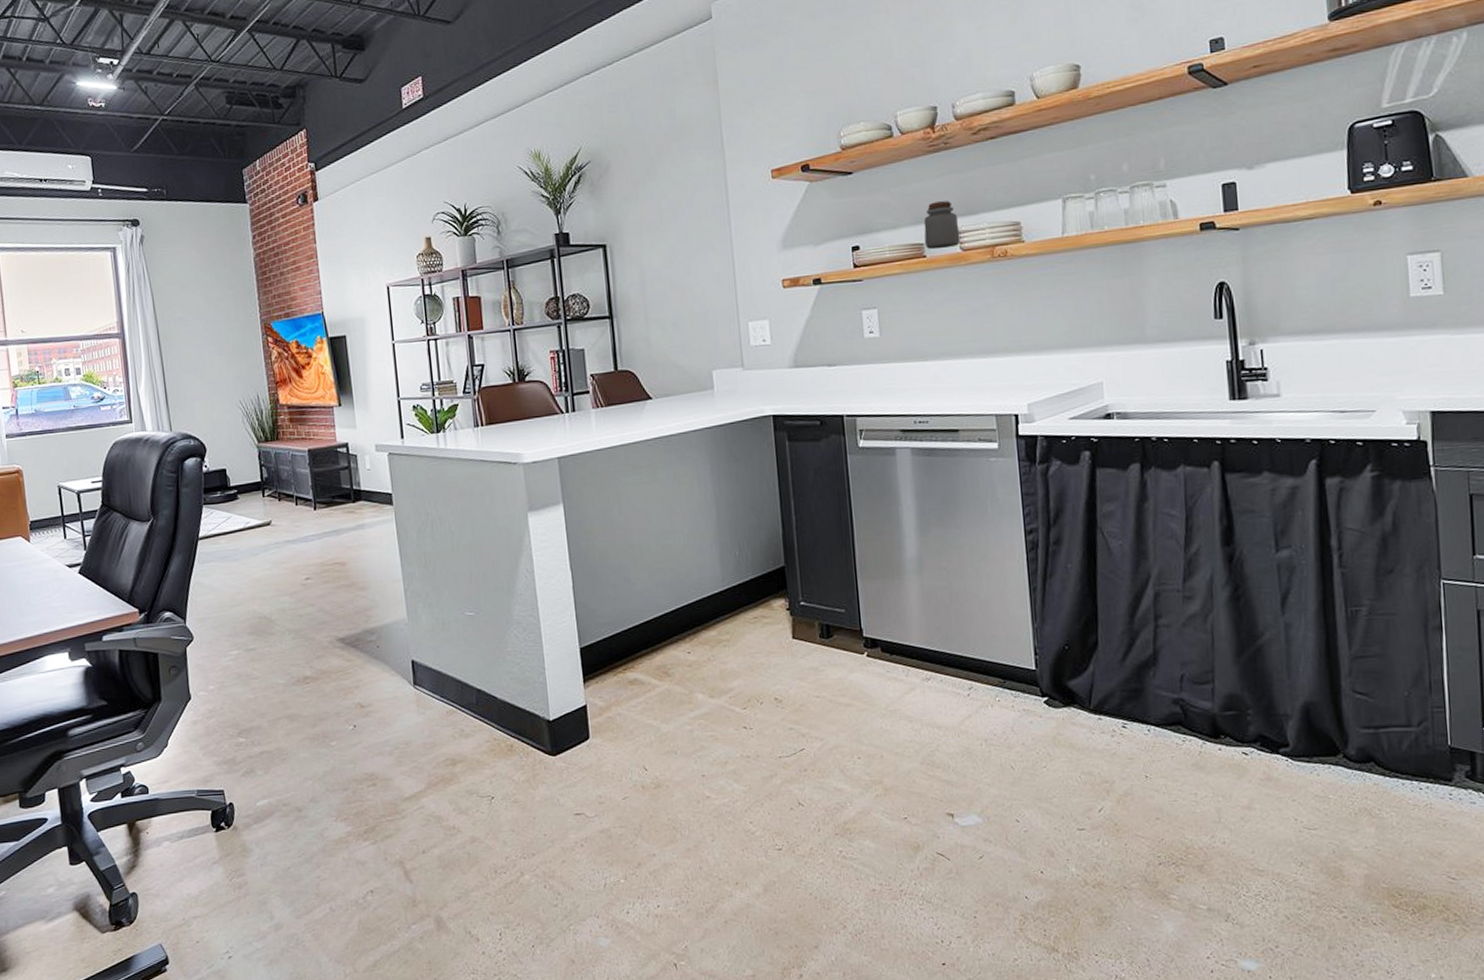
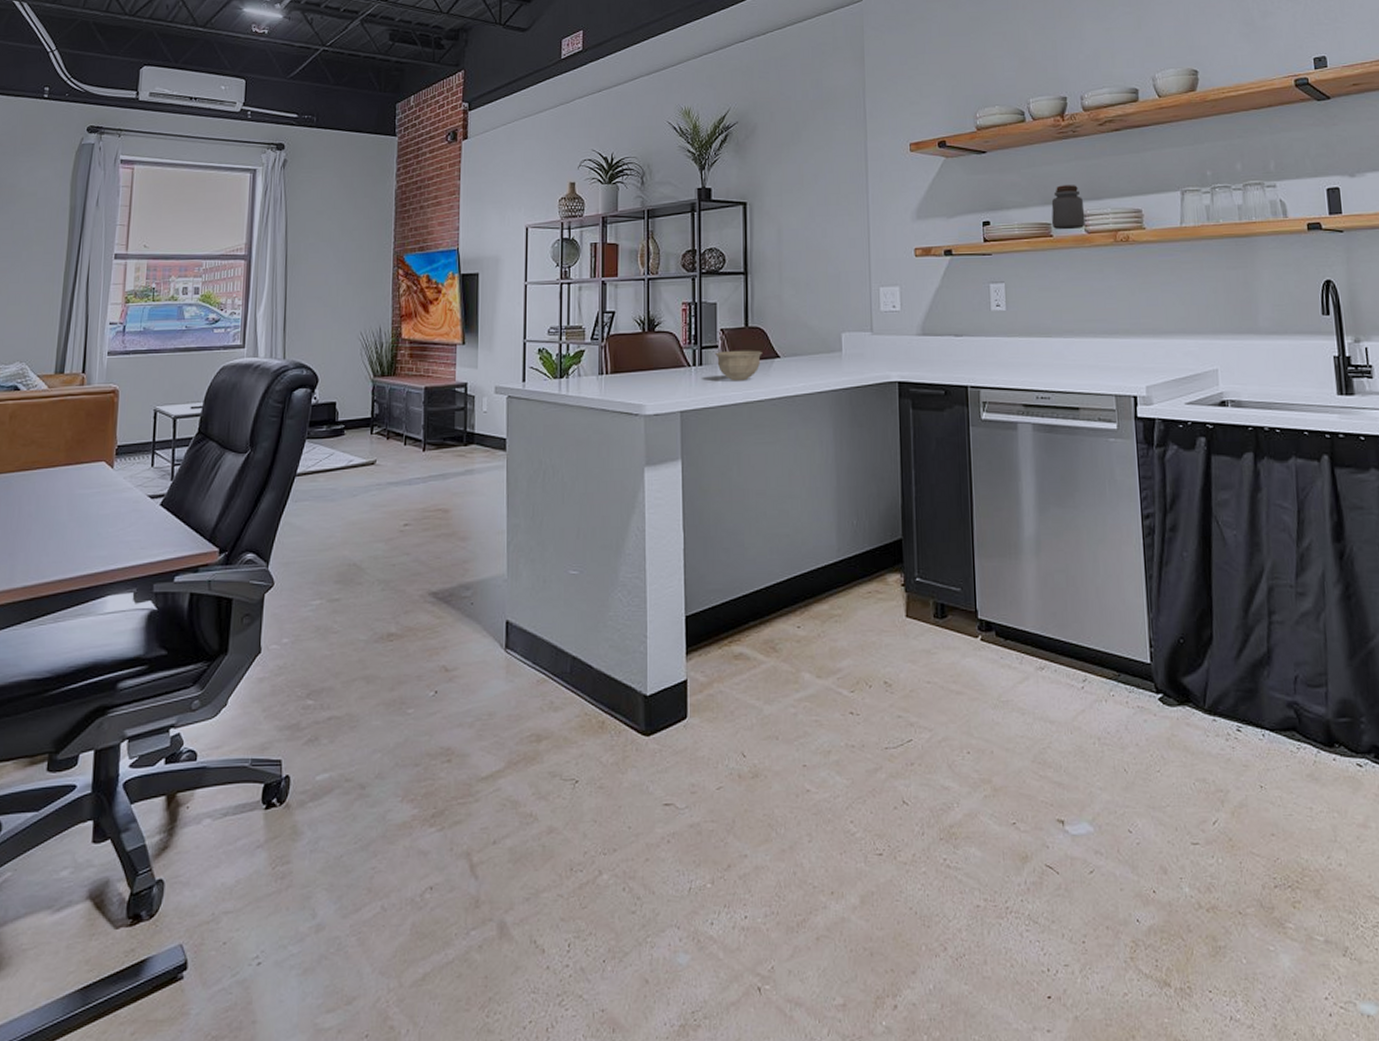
bowl: none [587,393,634,425] -> present [715,350,762,381]

